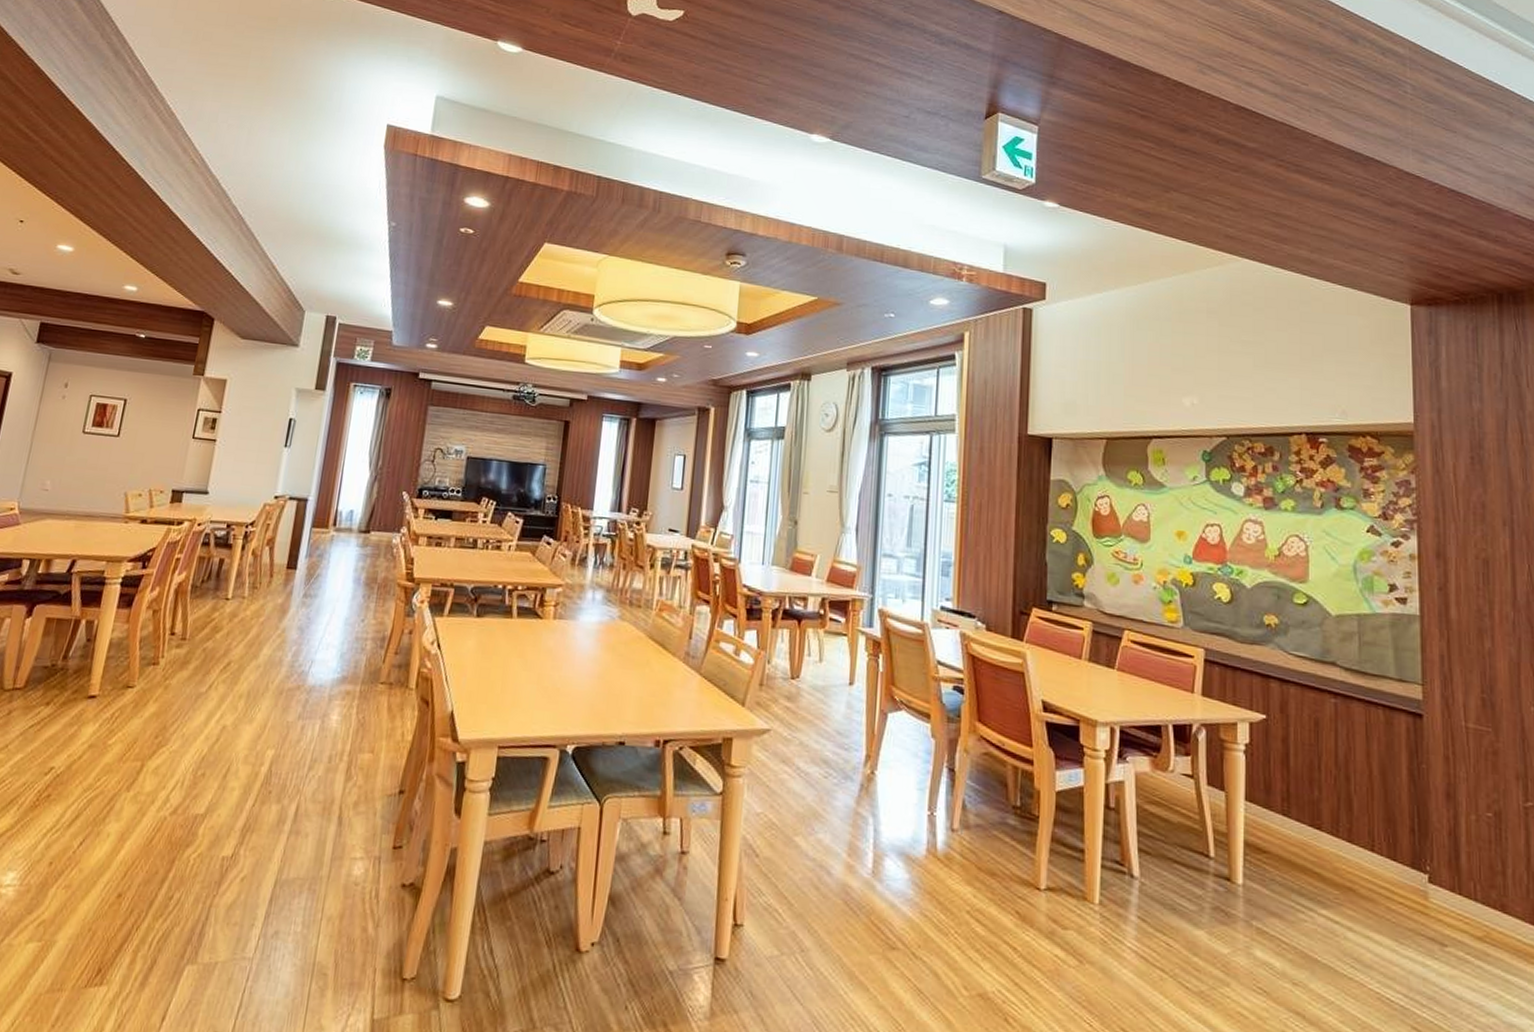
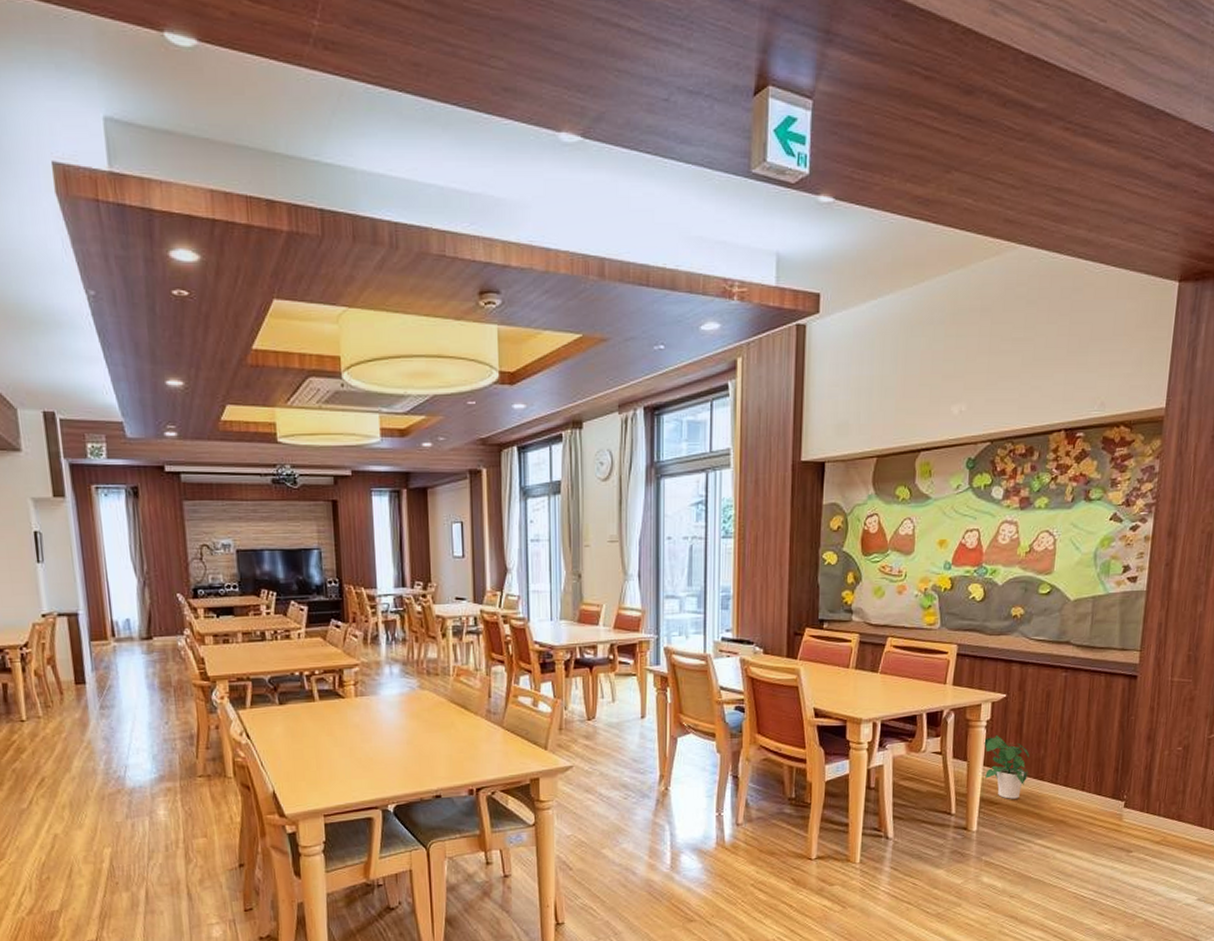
potted plant: none [1244,764,1302,850] -> present [984,735,1029,799]

